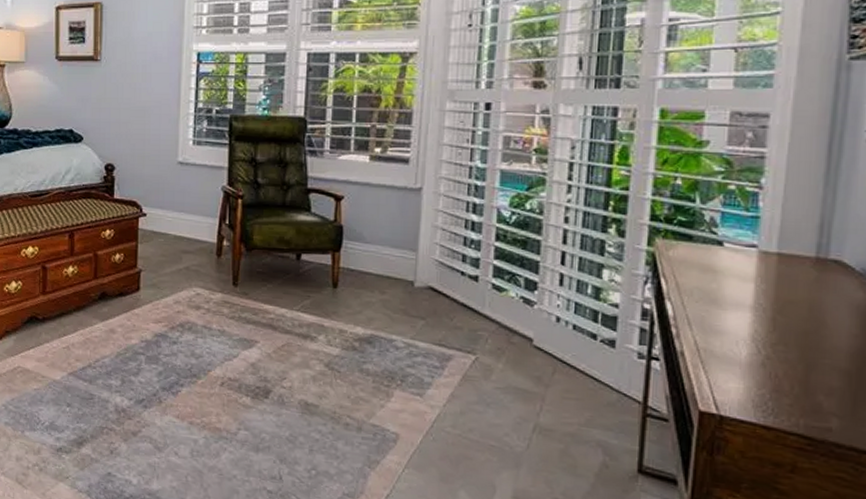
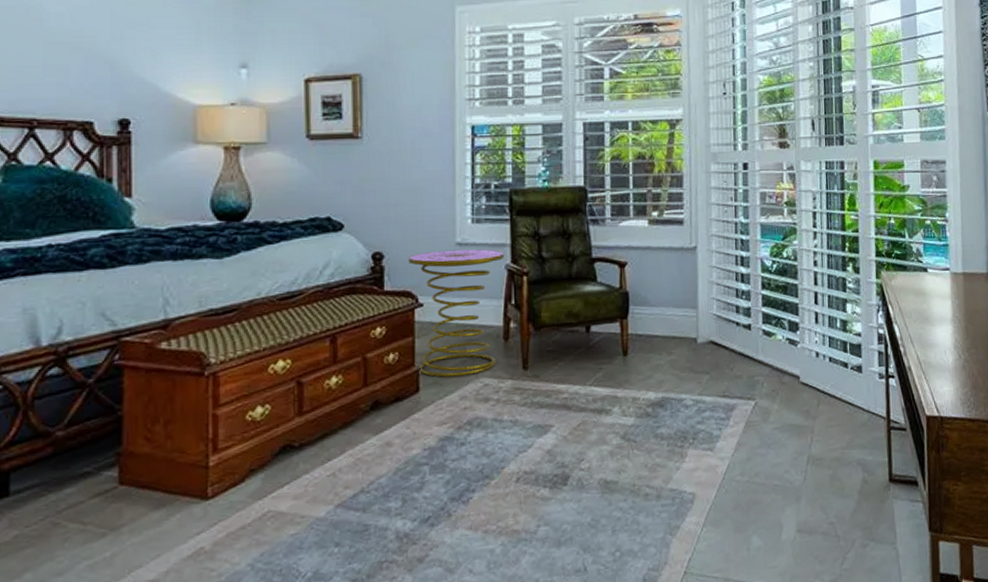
side table: none [135,167,222,283] -> present [407,249,505,378]

